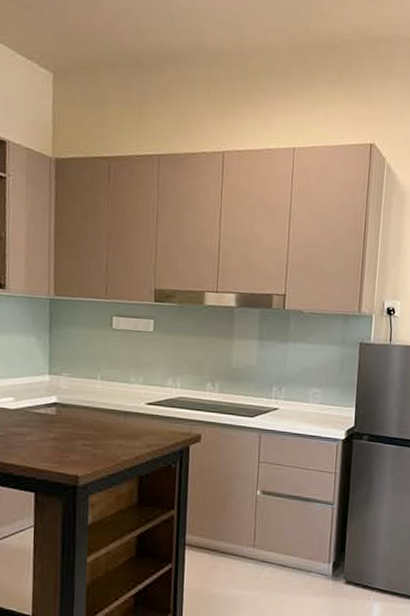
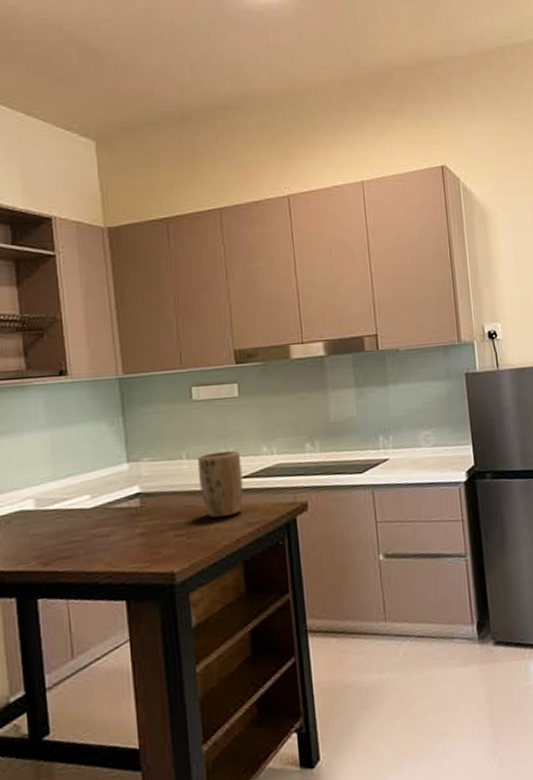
plant pot: none [109,377,148,436] -> present [198,450,243,518]

